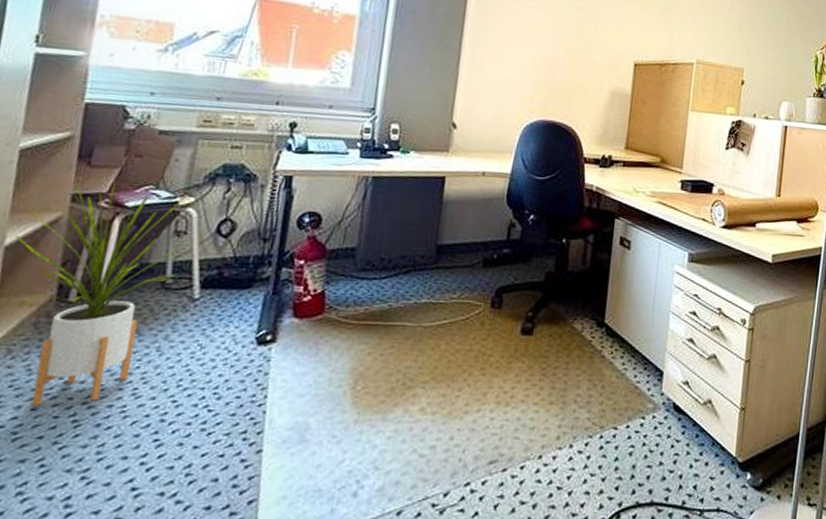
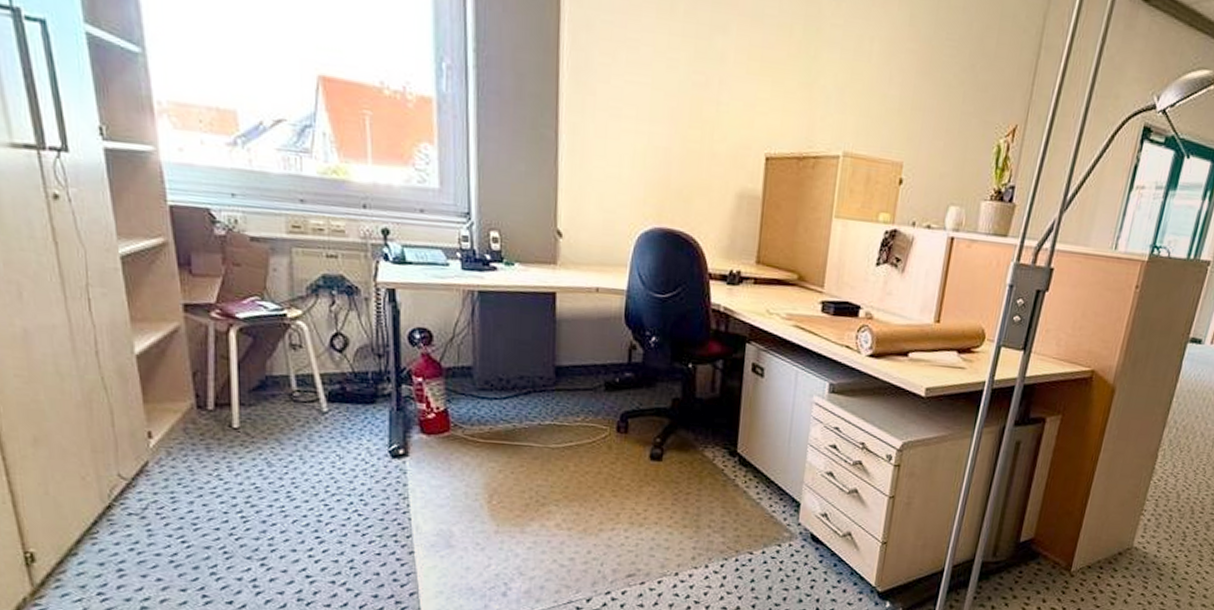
house plant: present [15,181,184,406] -> none [143,291,301,502]

